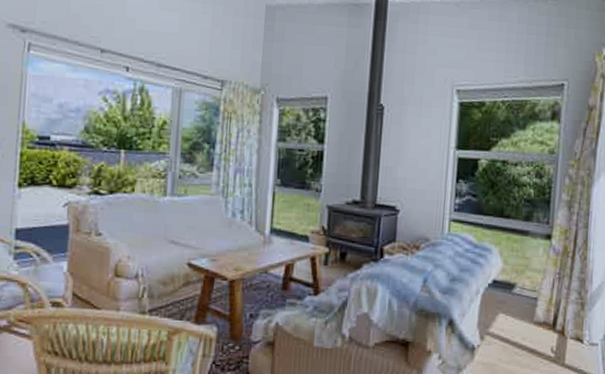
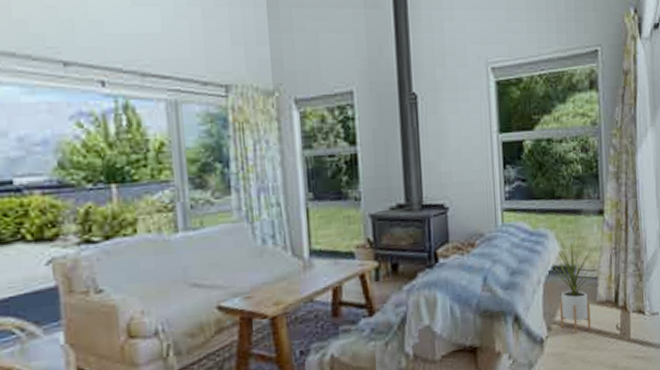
house plant: none [491,254,541,348] -> present [551,237,598,333]

